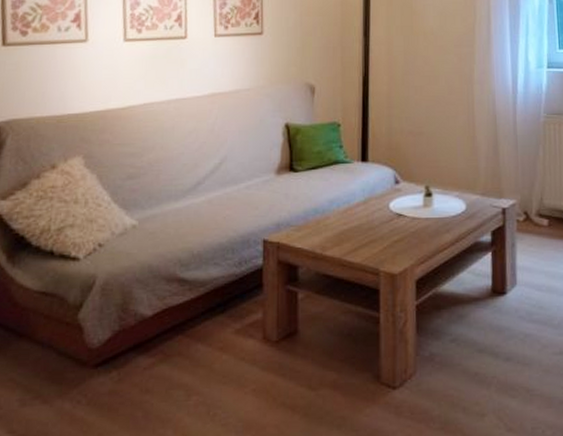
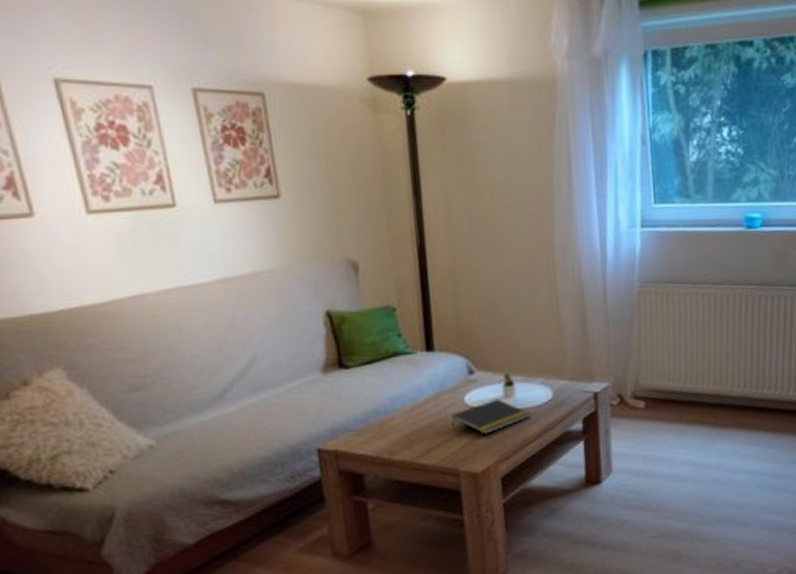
notepad: none [377,207,445,239] -> present [451,398,530,435]

